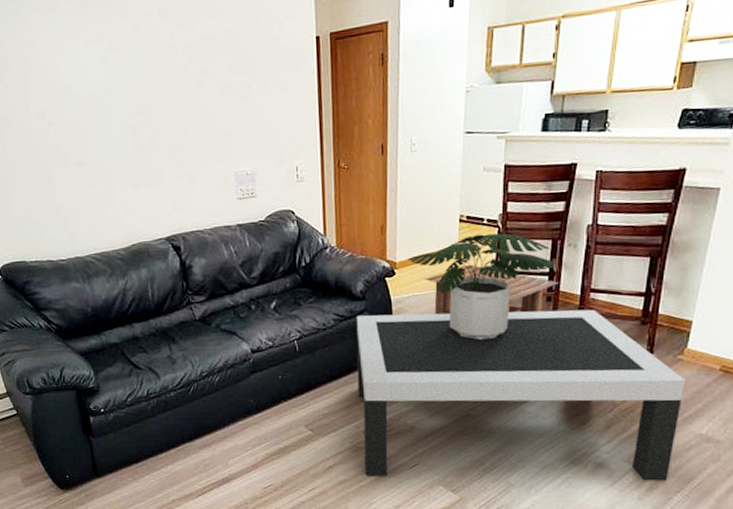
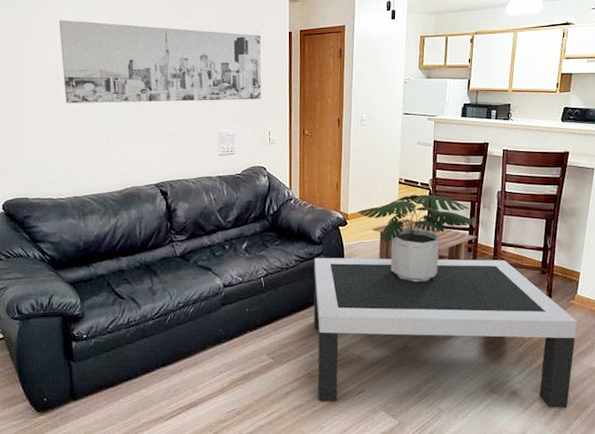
wall art: none [37,43,285,148] -> present [59,19,262,104]

